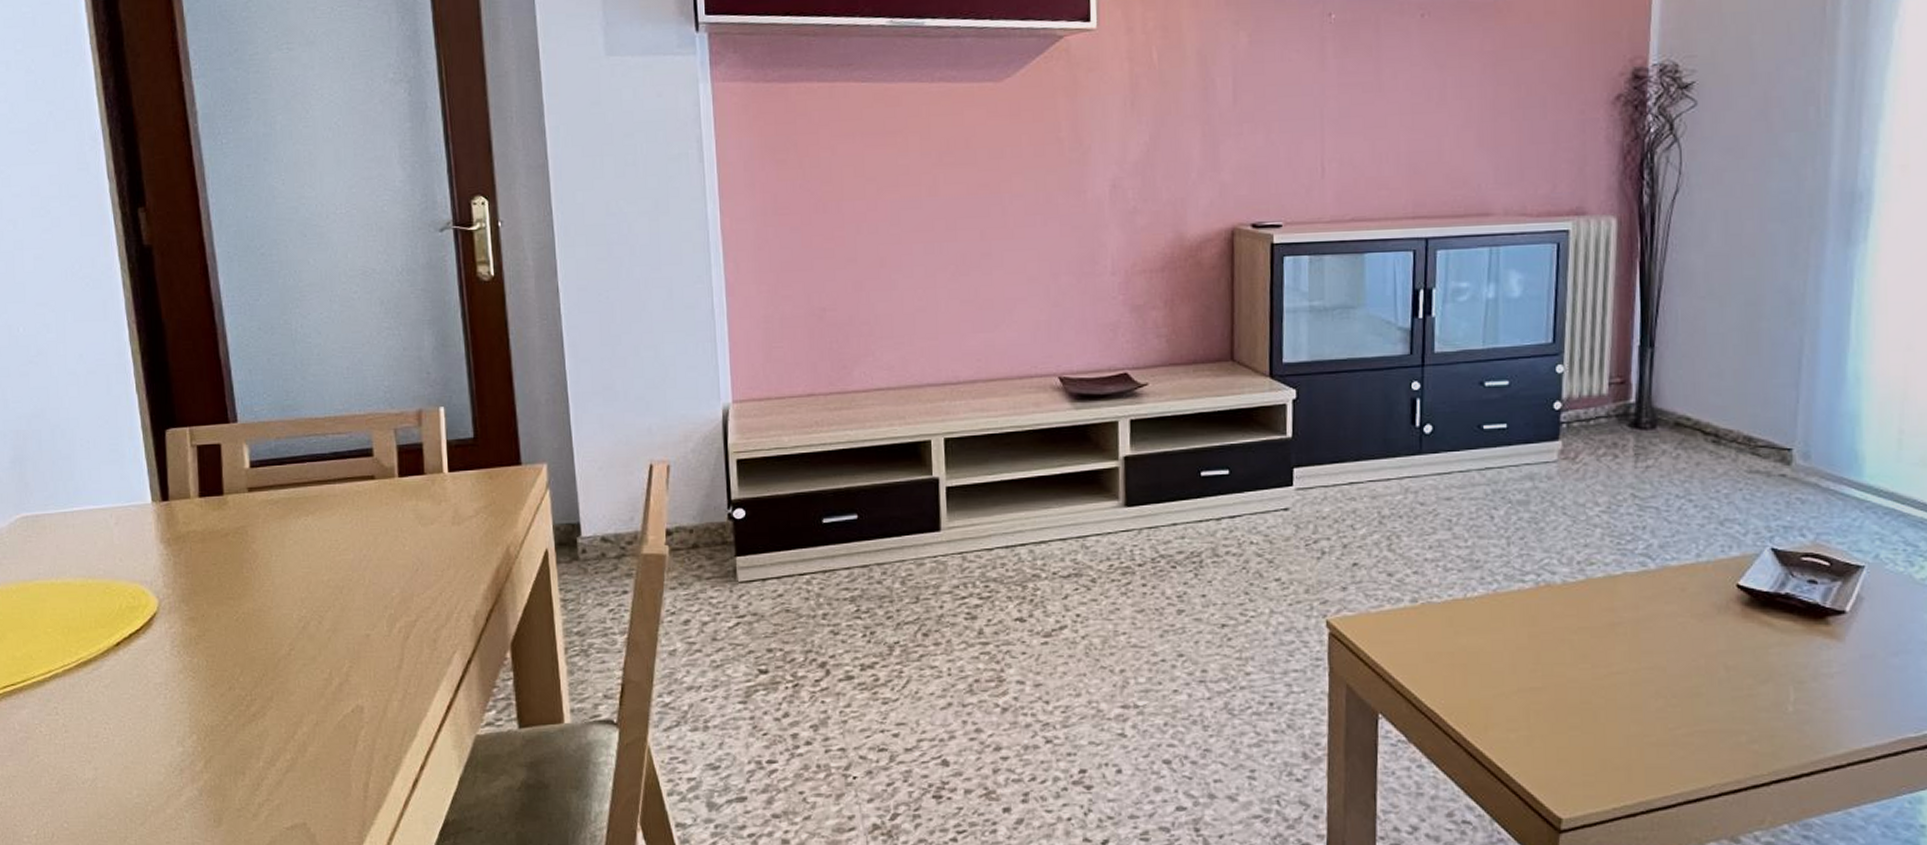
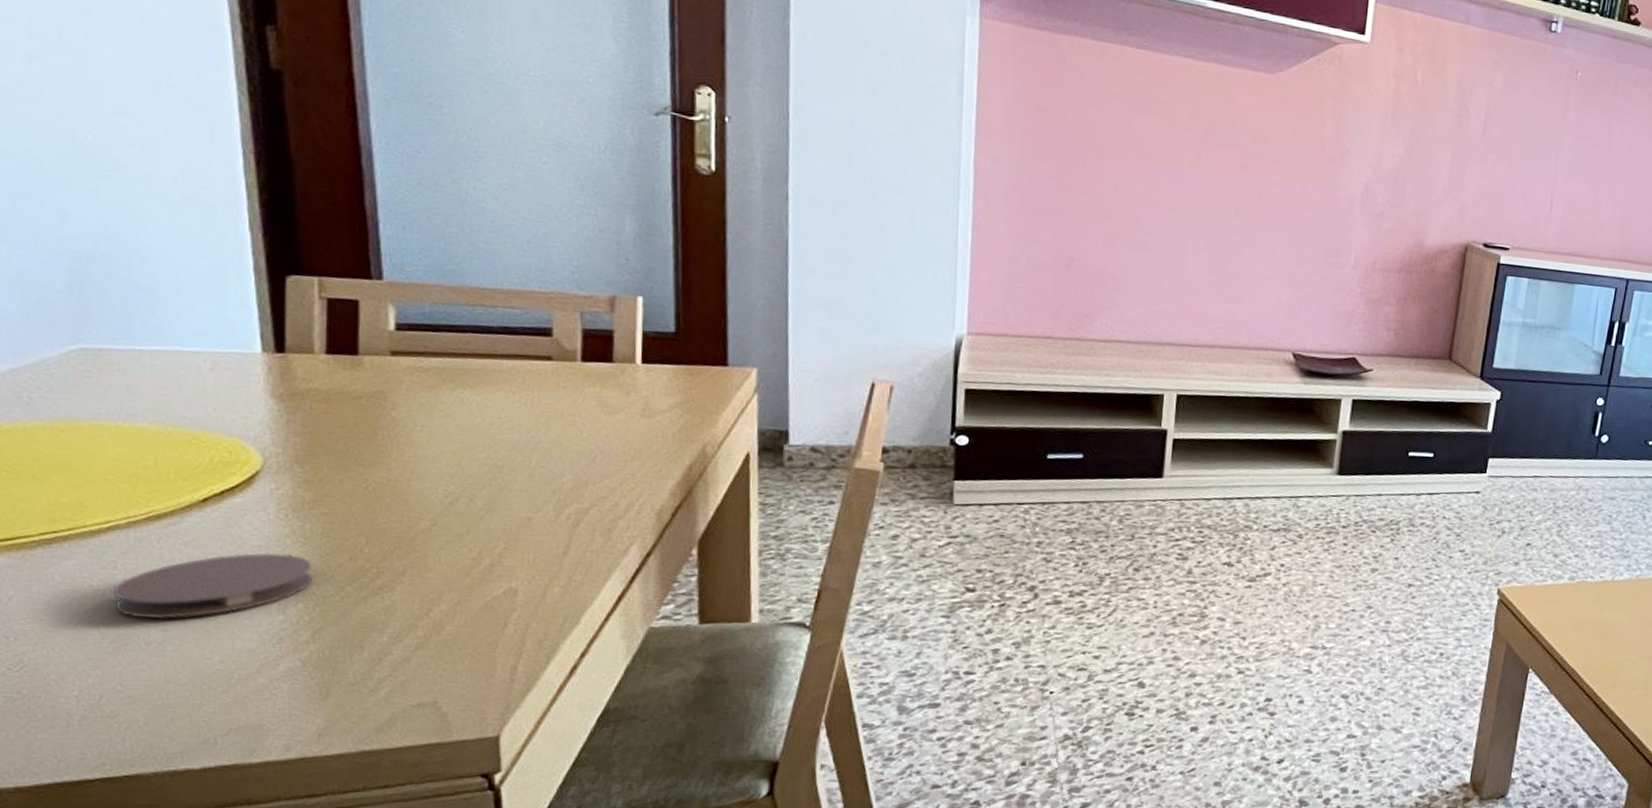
coaster: none [56,689,203,759] -> present [113,553,313,620]

